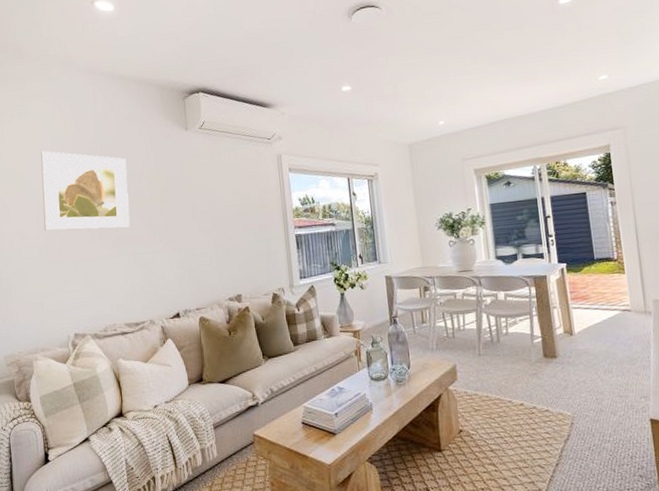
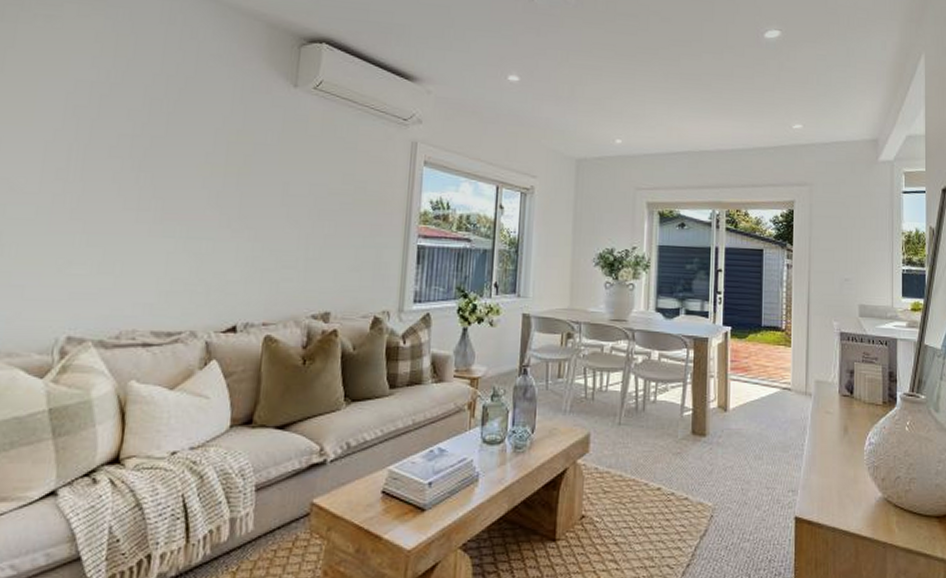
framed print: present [40,151,130,231] -> none [50,73,200,201]

